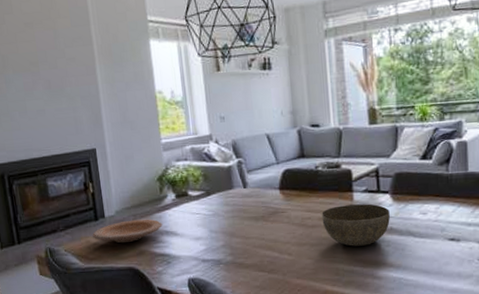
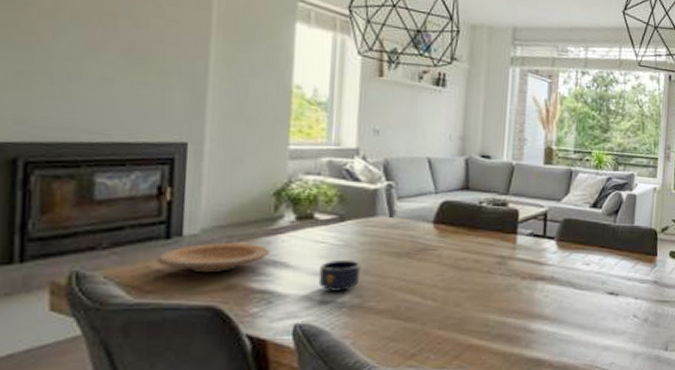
mug: none [198,226,230,252] -> present [318,259,361,291]
bowl: present [322,203,390,247] -> none [478,248,553,295]

